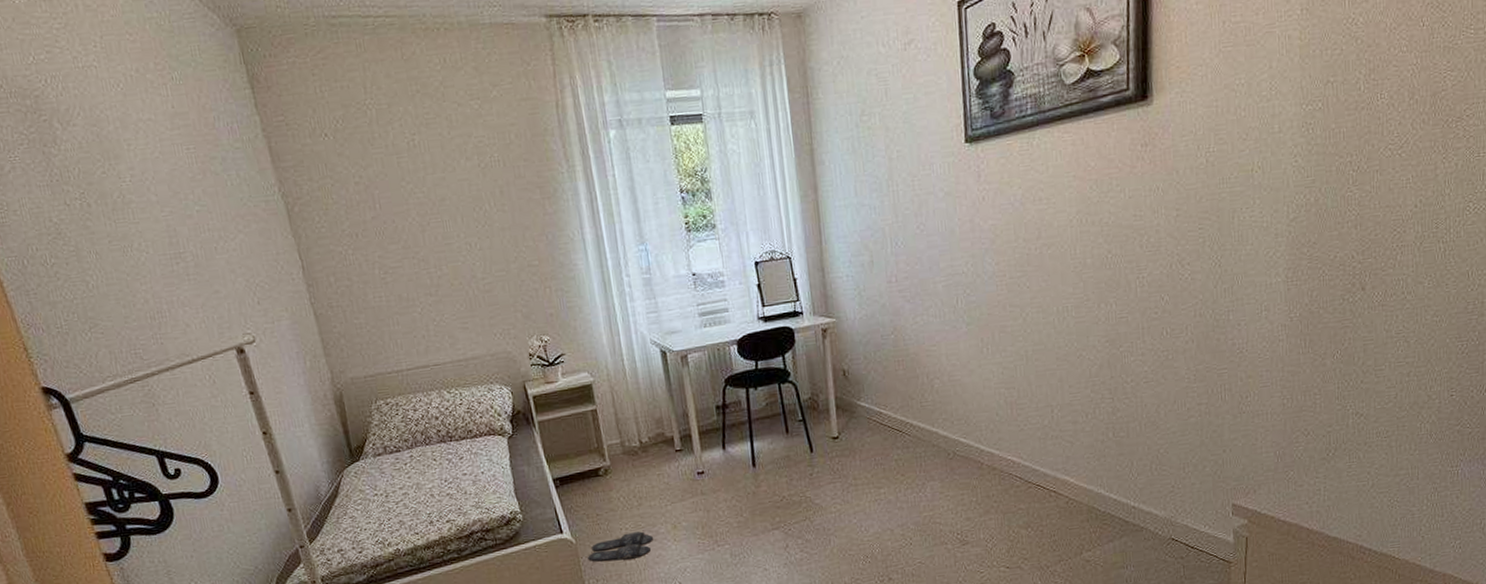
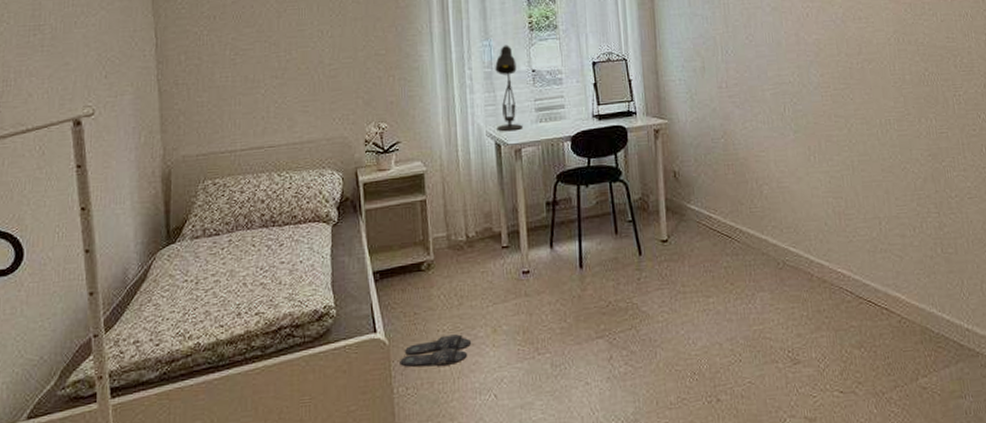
desk lamp: none [653,248,688,339] -> present [495,45,524,132]

